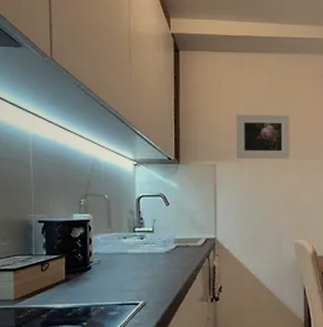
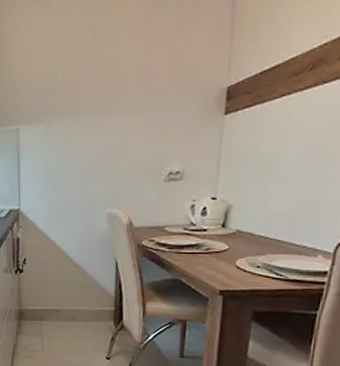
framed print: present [235,114,290,159] -> none [41,61,107,120]

